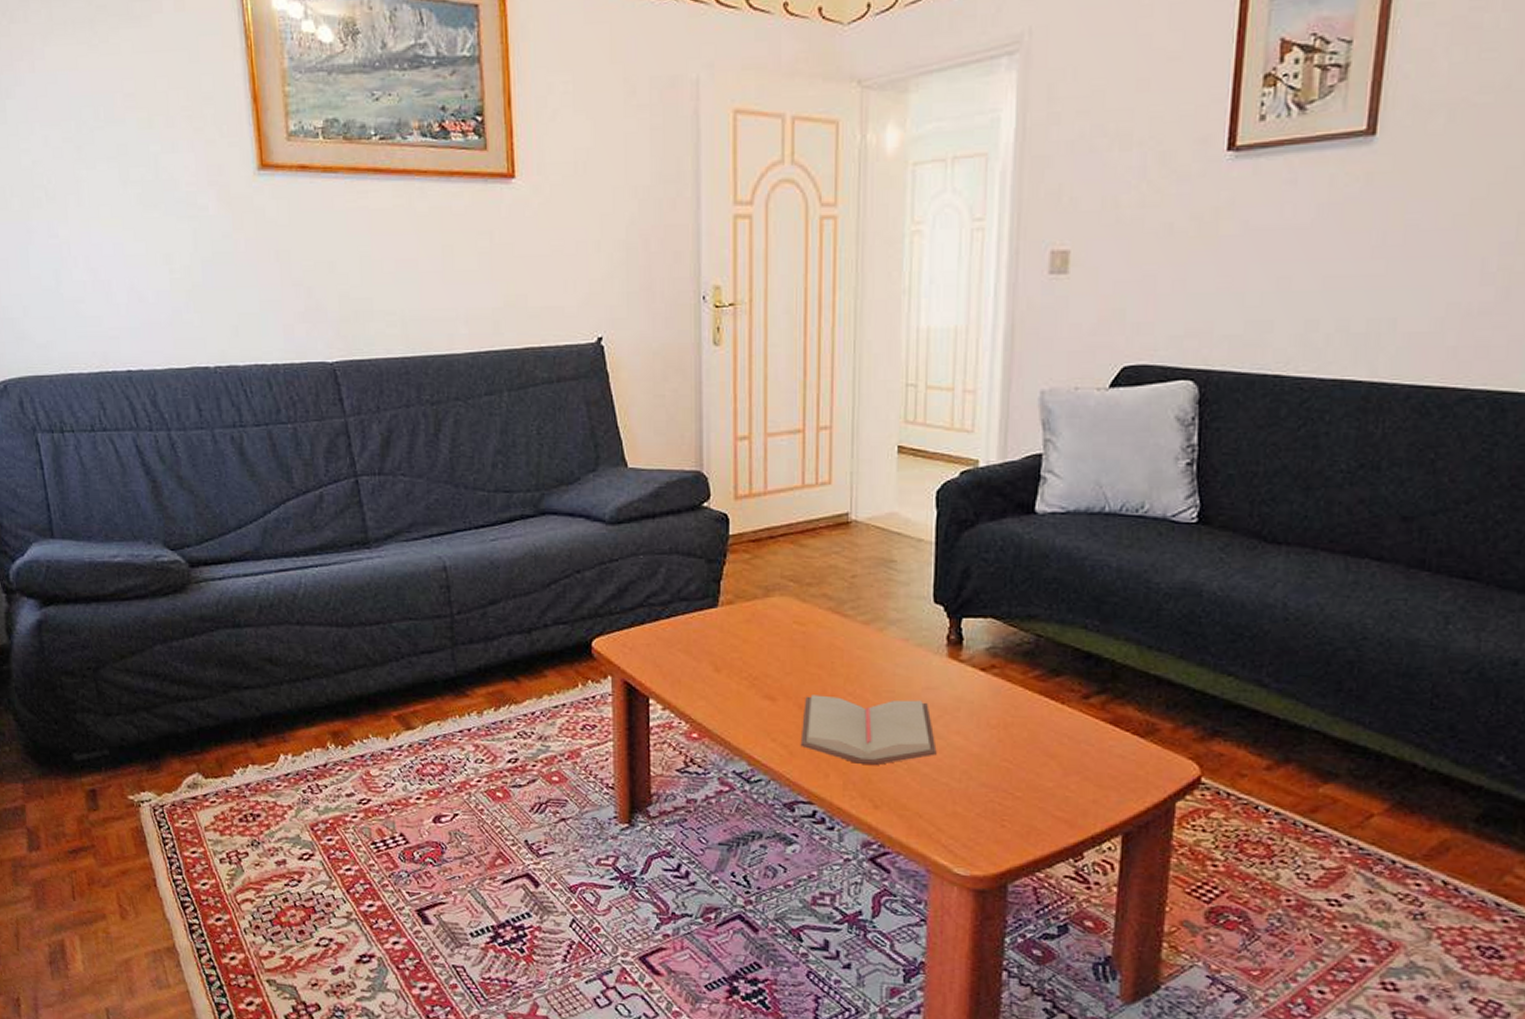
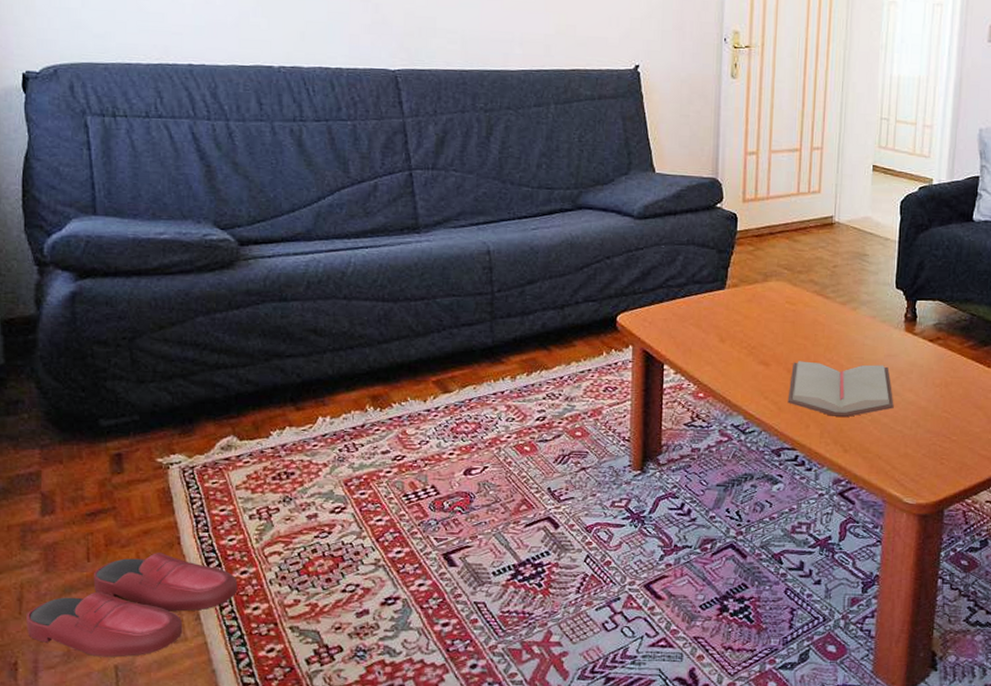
slippers: none [24,894,214,1001] -> present [27,553,238,657]

